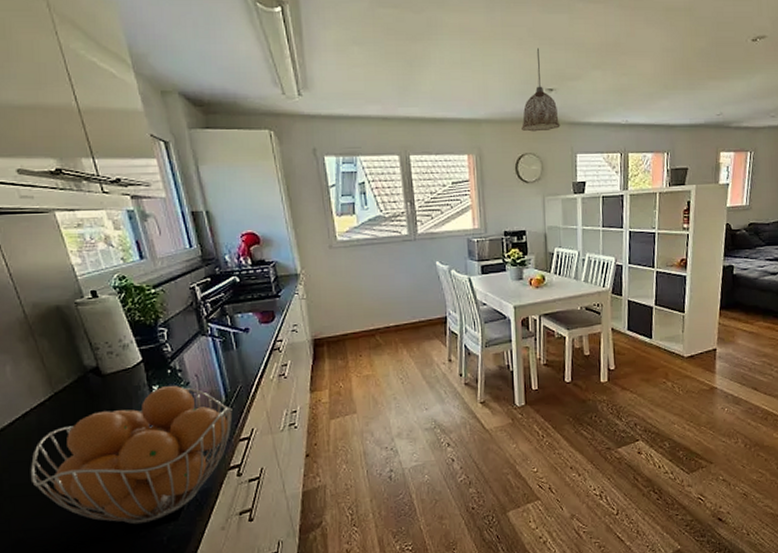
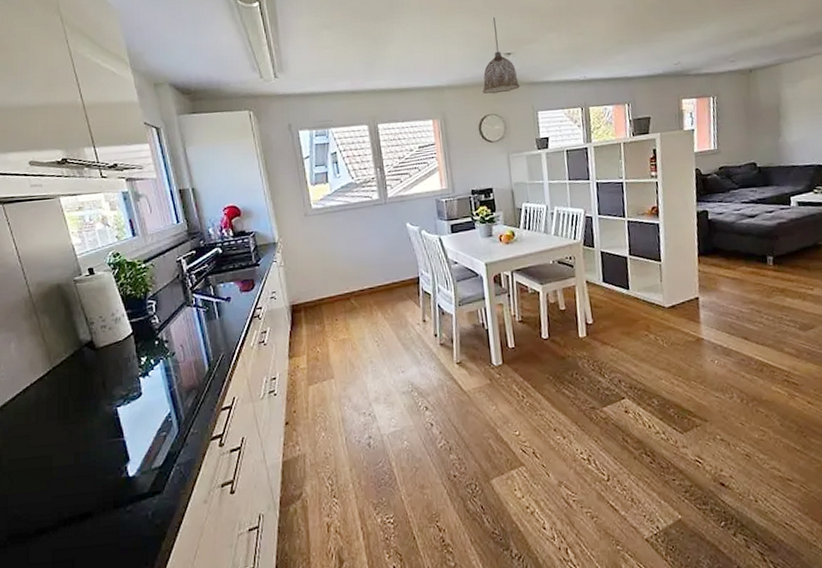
fruit basket: present [30,386,233,525] -> none [27,356,215,499]

